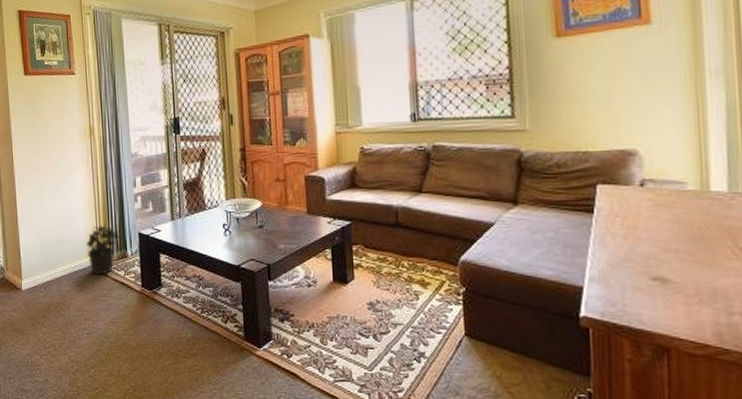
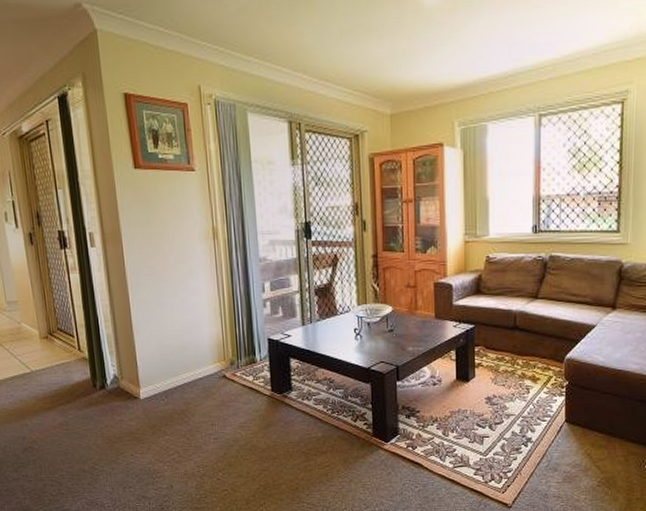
potted plant: present [86,222,121,275] -> none [211,328,250,381]

